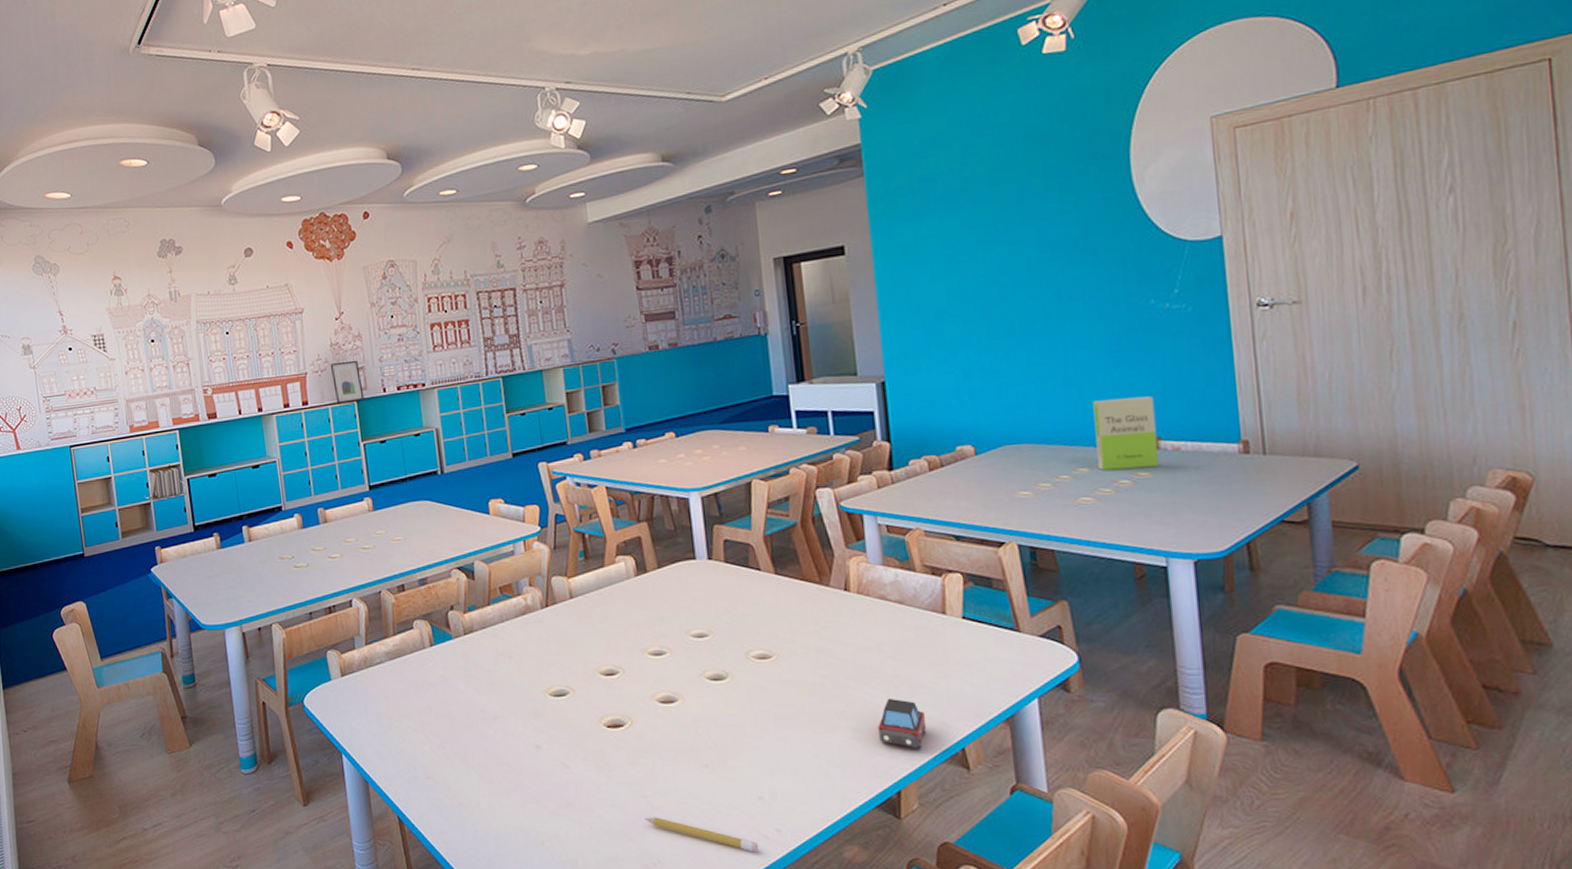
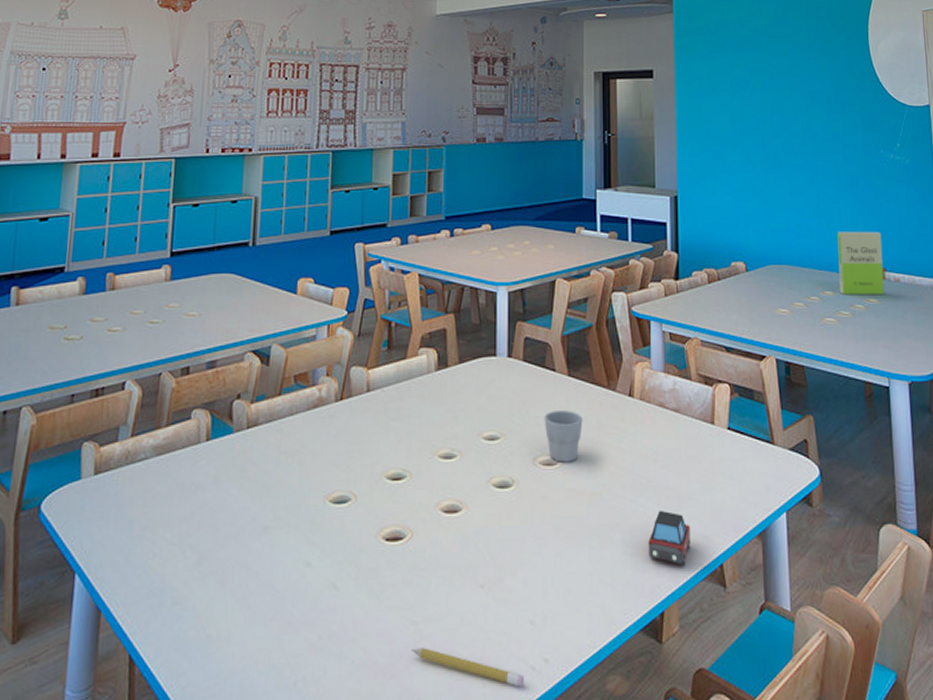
picture frame: present [330,360,365,404] -> none [152,115,185,160]
cup: none [753,607,796,656] -> present [544,410,583,462]

